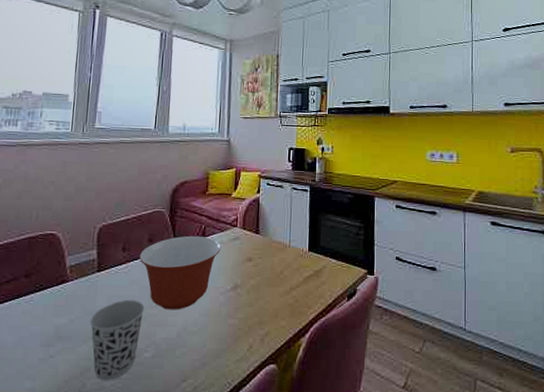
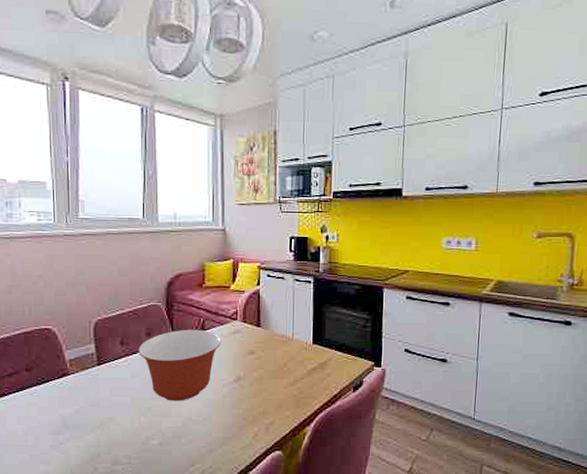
cup: present [89,300,145,380] -> none [95,392,149,464]

